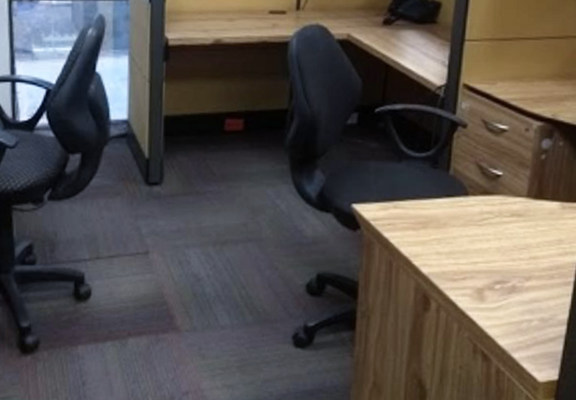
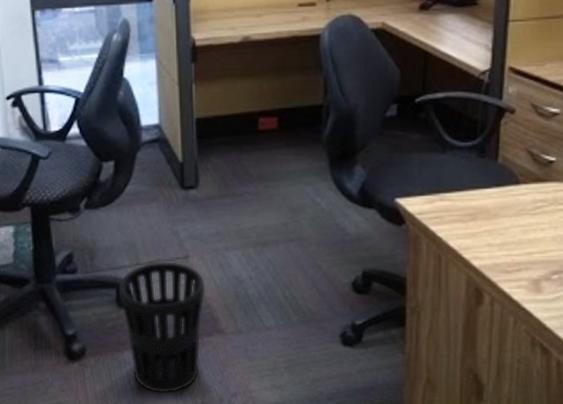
wastebasket: none [75,255,164,390] -> present [117,261,206,393]

